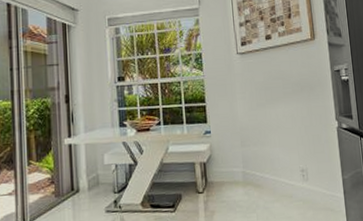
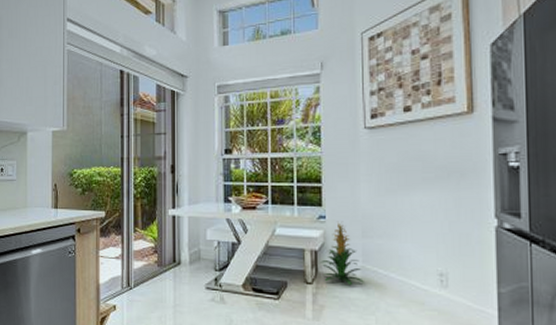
indoor plant: none [209,134,245,190] -> present [321,221,364,286]

